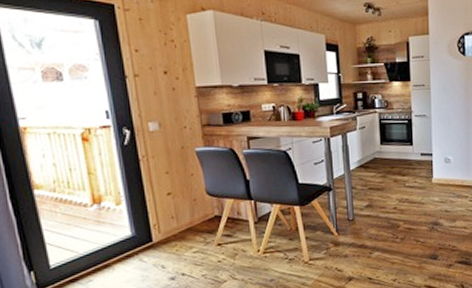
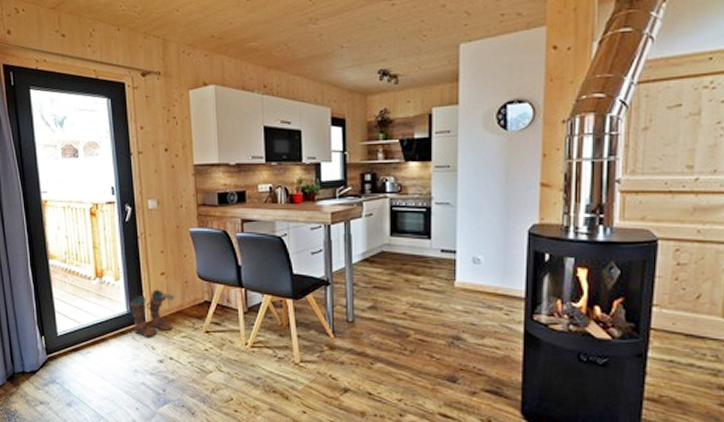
boots: none [135,209,184,258] -> present [130,289,175,338]

